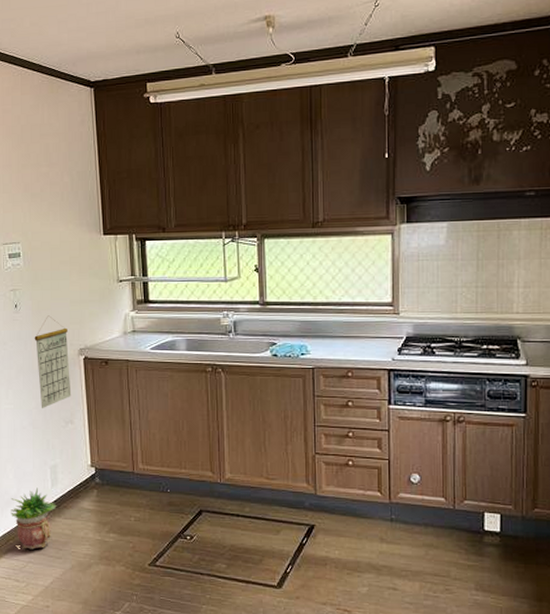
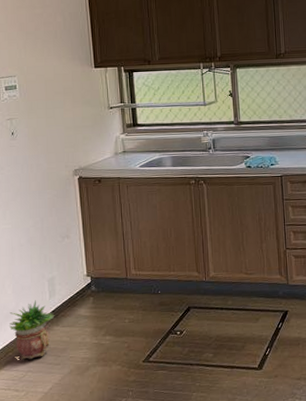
calendar: present [34,315,72,409] -> none [31,141,67,227]

